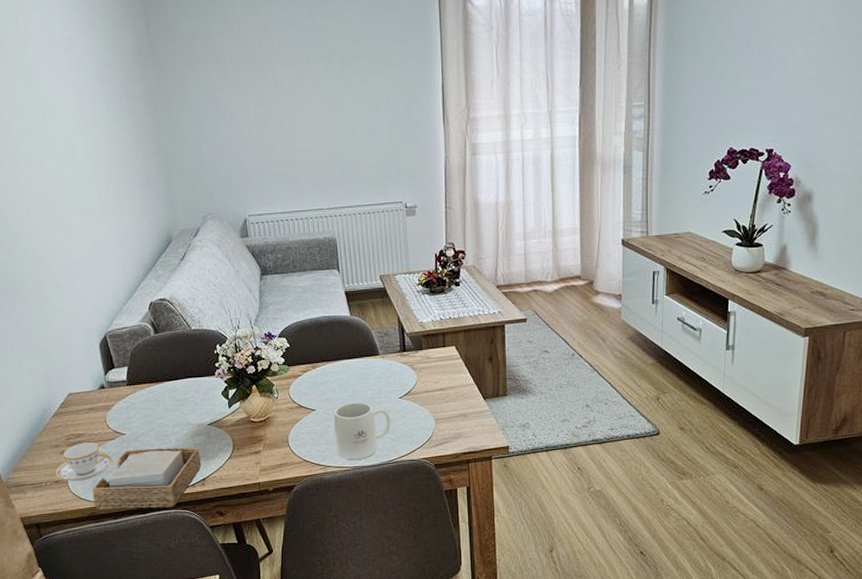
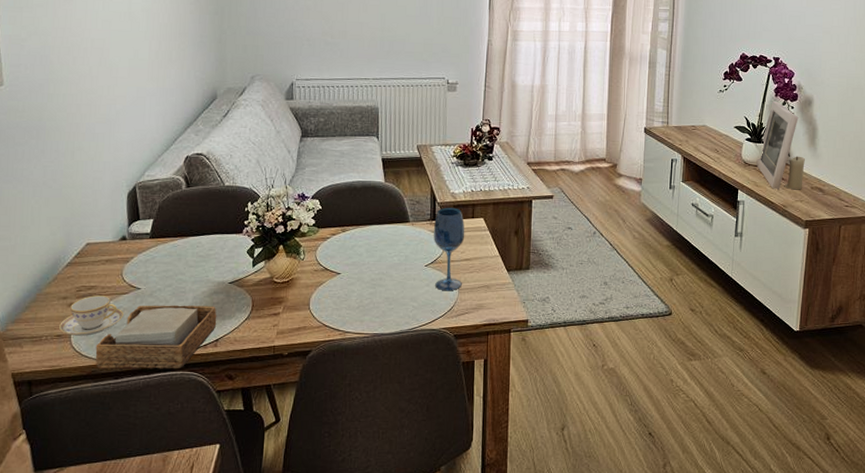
mug: present [333,402,391,461] -> none [357,268,414,327]
wineglass: none [404,337,438,422] -> present [433,207,465,291]
picture frame: none [748,199,796,297] -> present [756,101,799,190]
candle: none [780,258,804,296] -> present [784,156,805,190]

